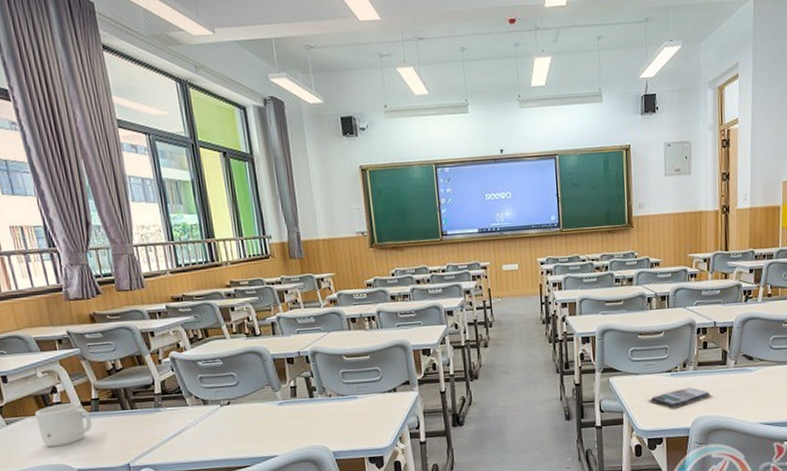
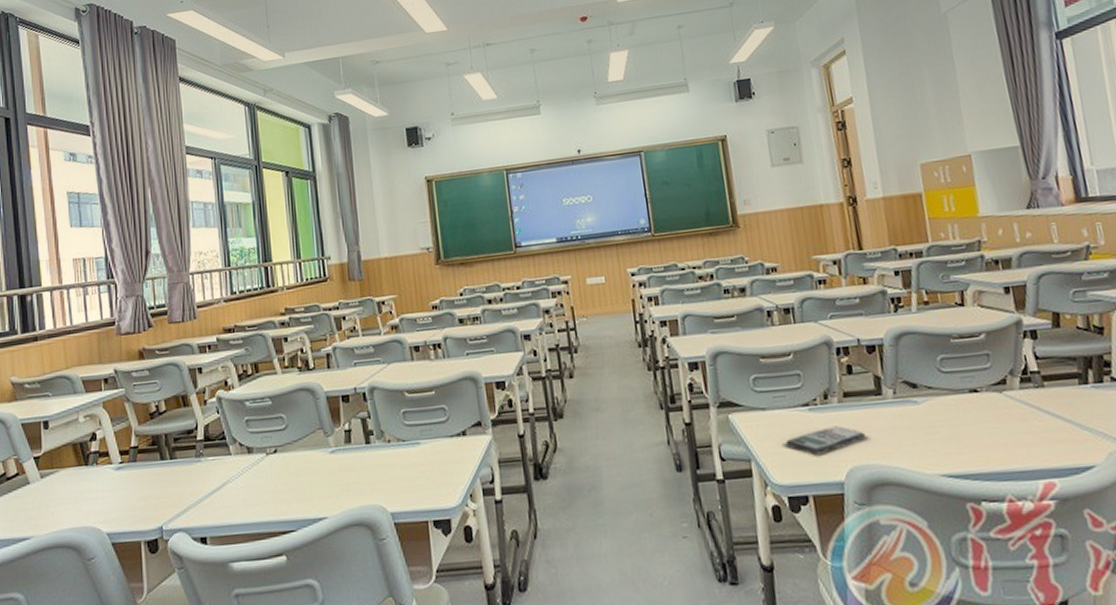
mug: present [34,402,92,447] -> none [70,450,128,506]

